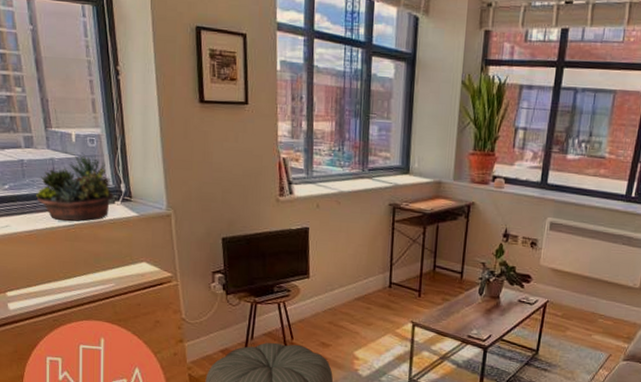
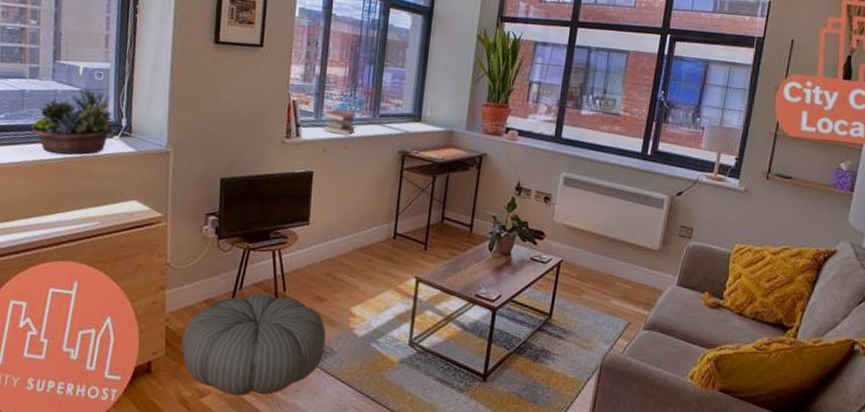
books: none [314,165,346,192] -> present [322,109,356,136]

